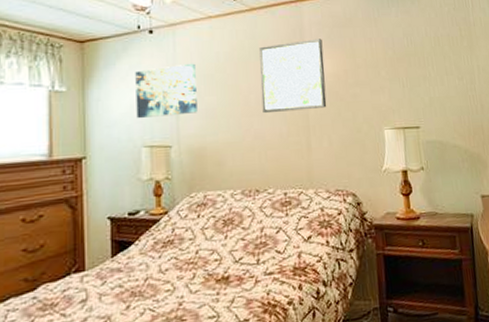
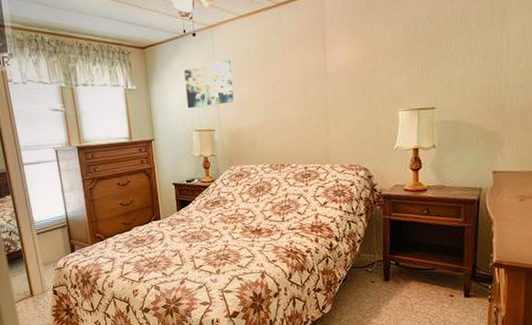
wall art: present [259,39,327,114] -> none [284,27,345,101]

